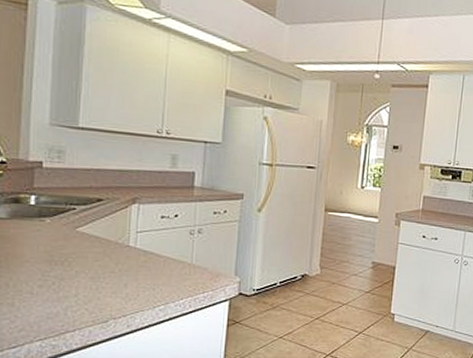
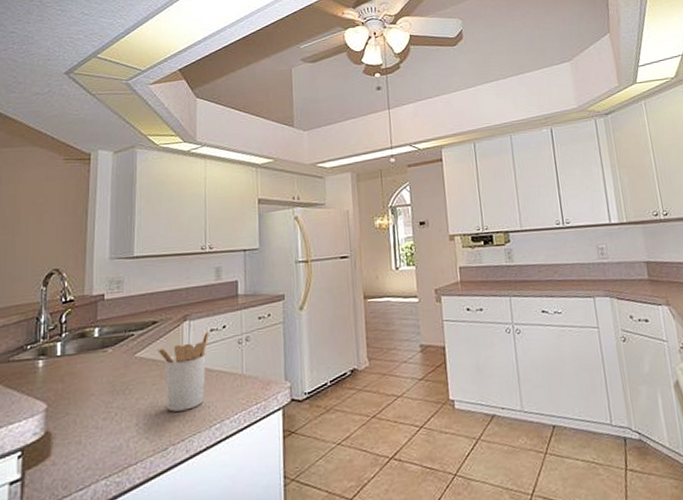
utensil holder: none [102,217,160,289] -> present [158,331,210,412]

